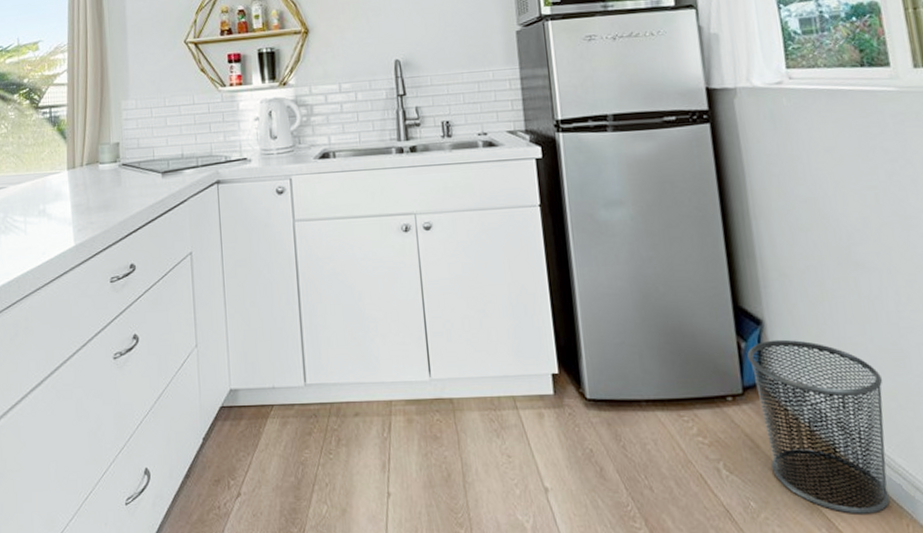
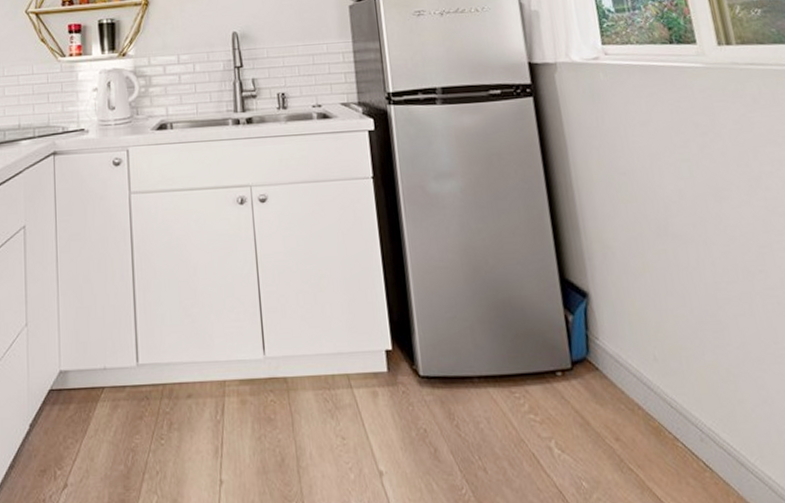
waste bin: present [747,339,890,514] -> none [575,312,717,493]

